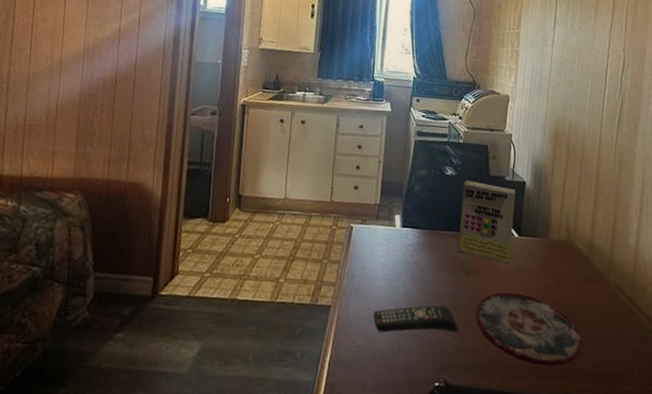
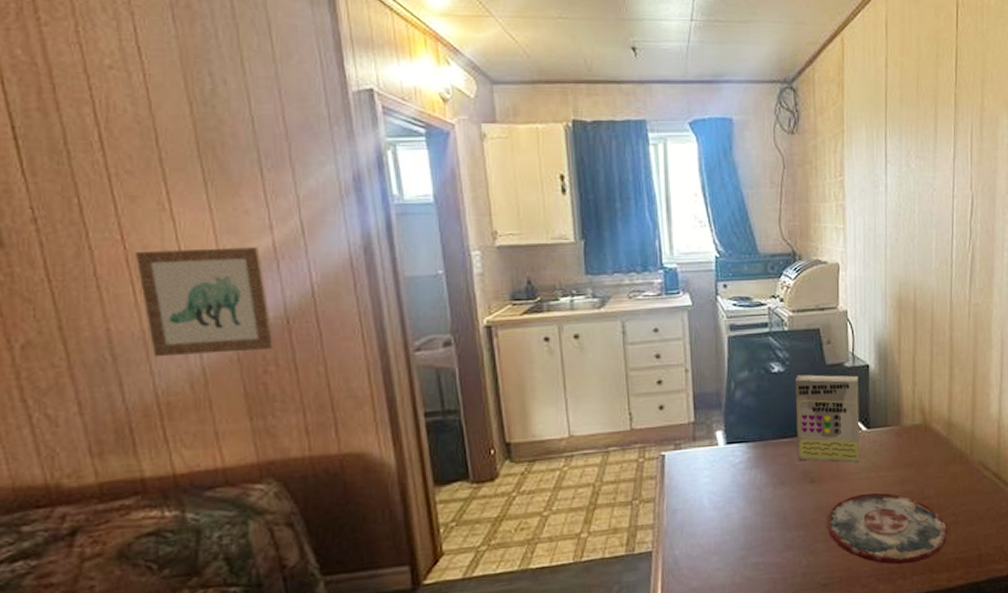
wall art: none [31,22,110,99] -> present [136,247,274,357]
remote control: present [373,305,458,332] -> none [705,524,809,568]

